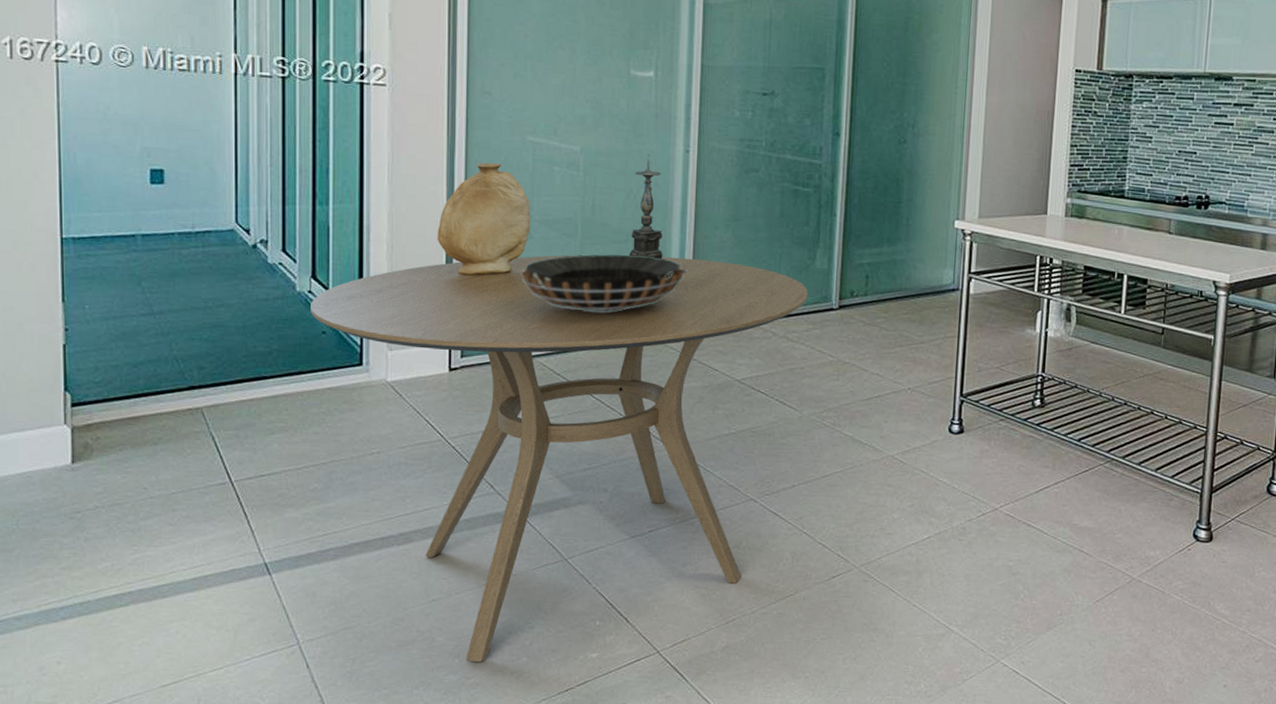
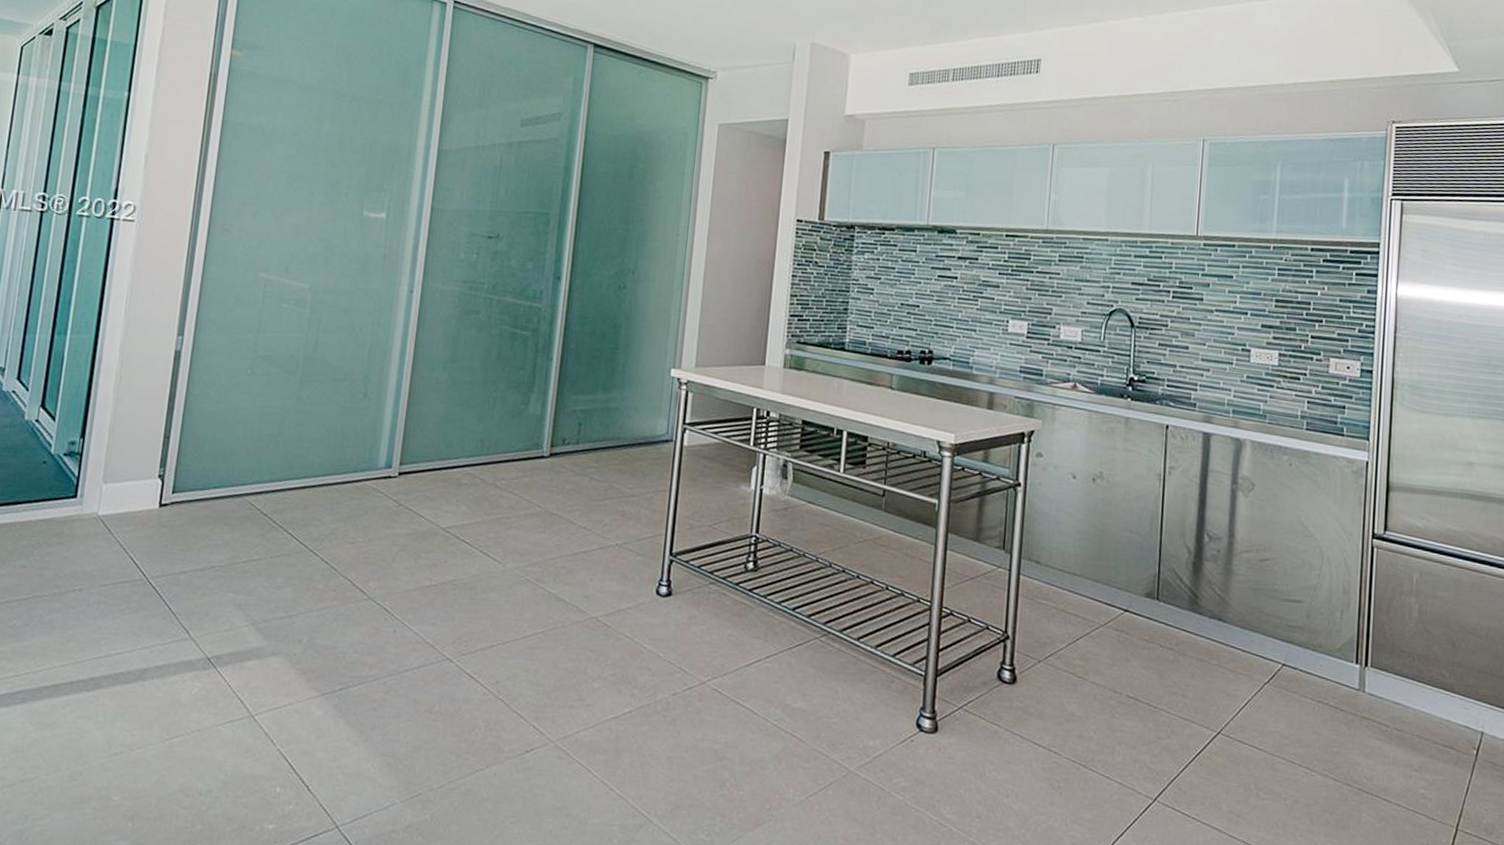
dining table: present [311,255,808,663] -> none [35,391,520,828]
vase: present [437,163,531,276] -> none [163,298,256,410]
decorative bowl: present [521,254,688,313] -> none [239,392,402,453]
candle holder: present [629,154,673,281] -> none [346,293,387,422]

